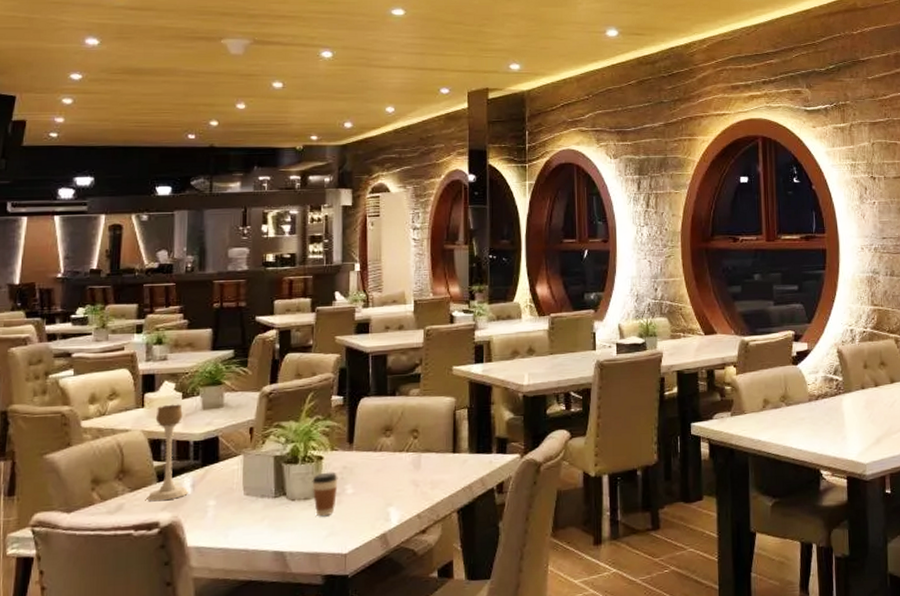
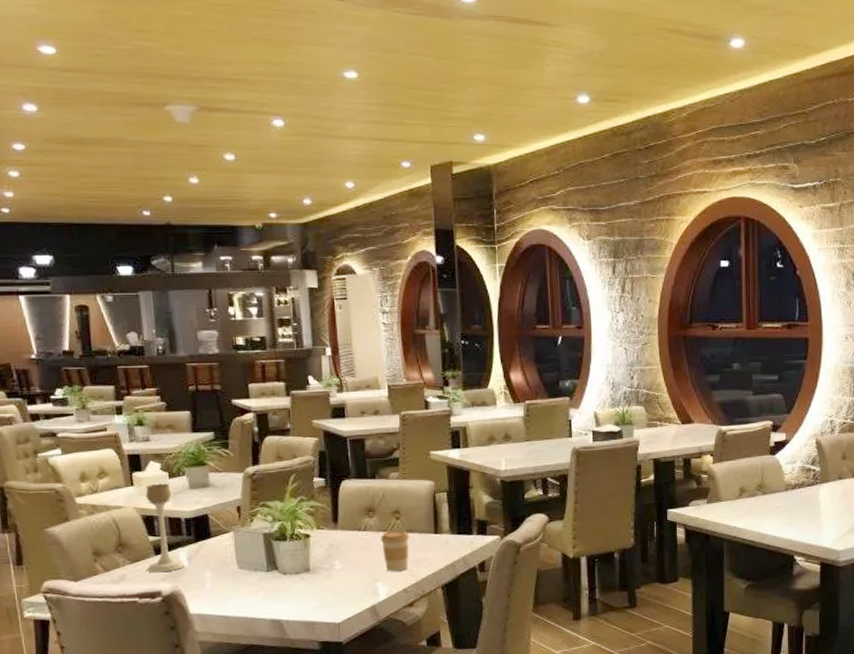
coffee cup: present [312,472,338,517] -> none [301,549,326,590]
coffee cup: none [396,448,427,495] -> present [380,529,410,572]

